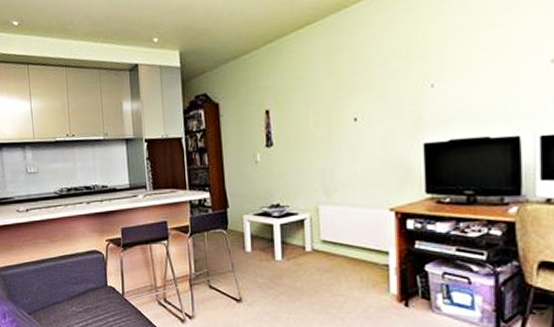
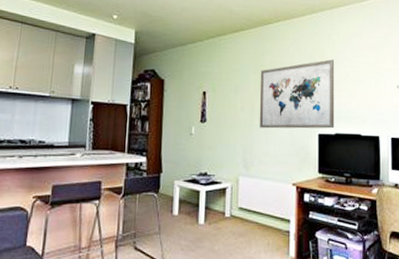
wall art: none [336,39,448,146] -> present [259,59,335,129]

